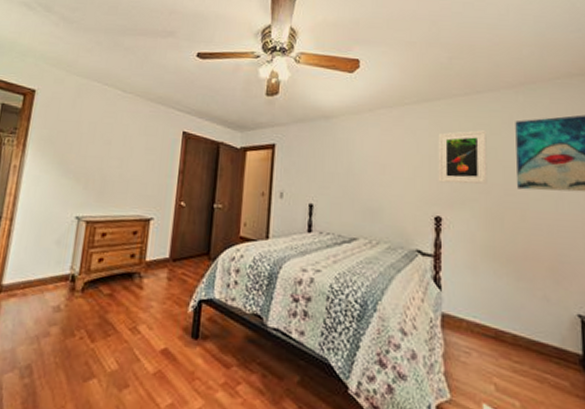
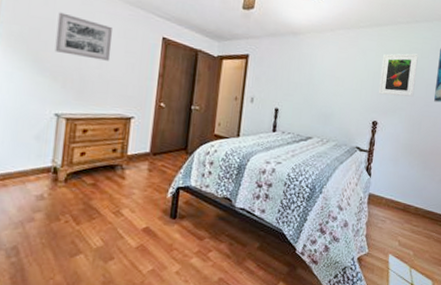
wall art: none [79,114,134,160] -> present [55,12,113,61]

